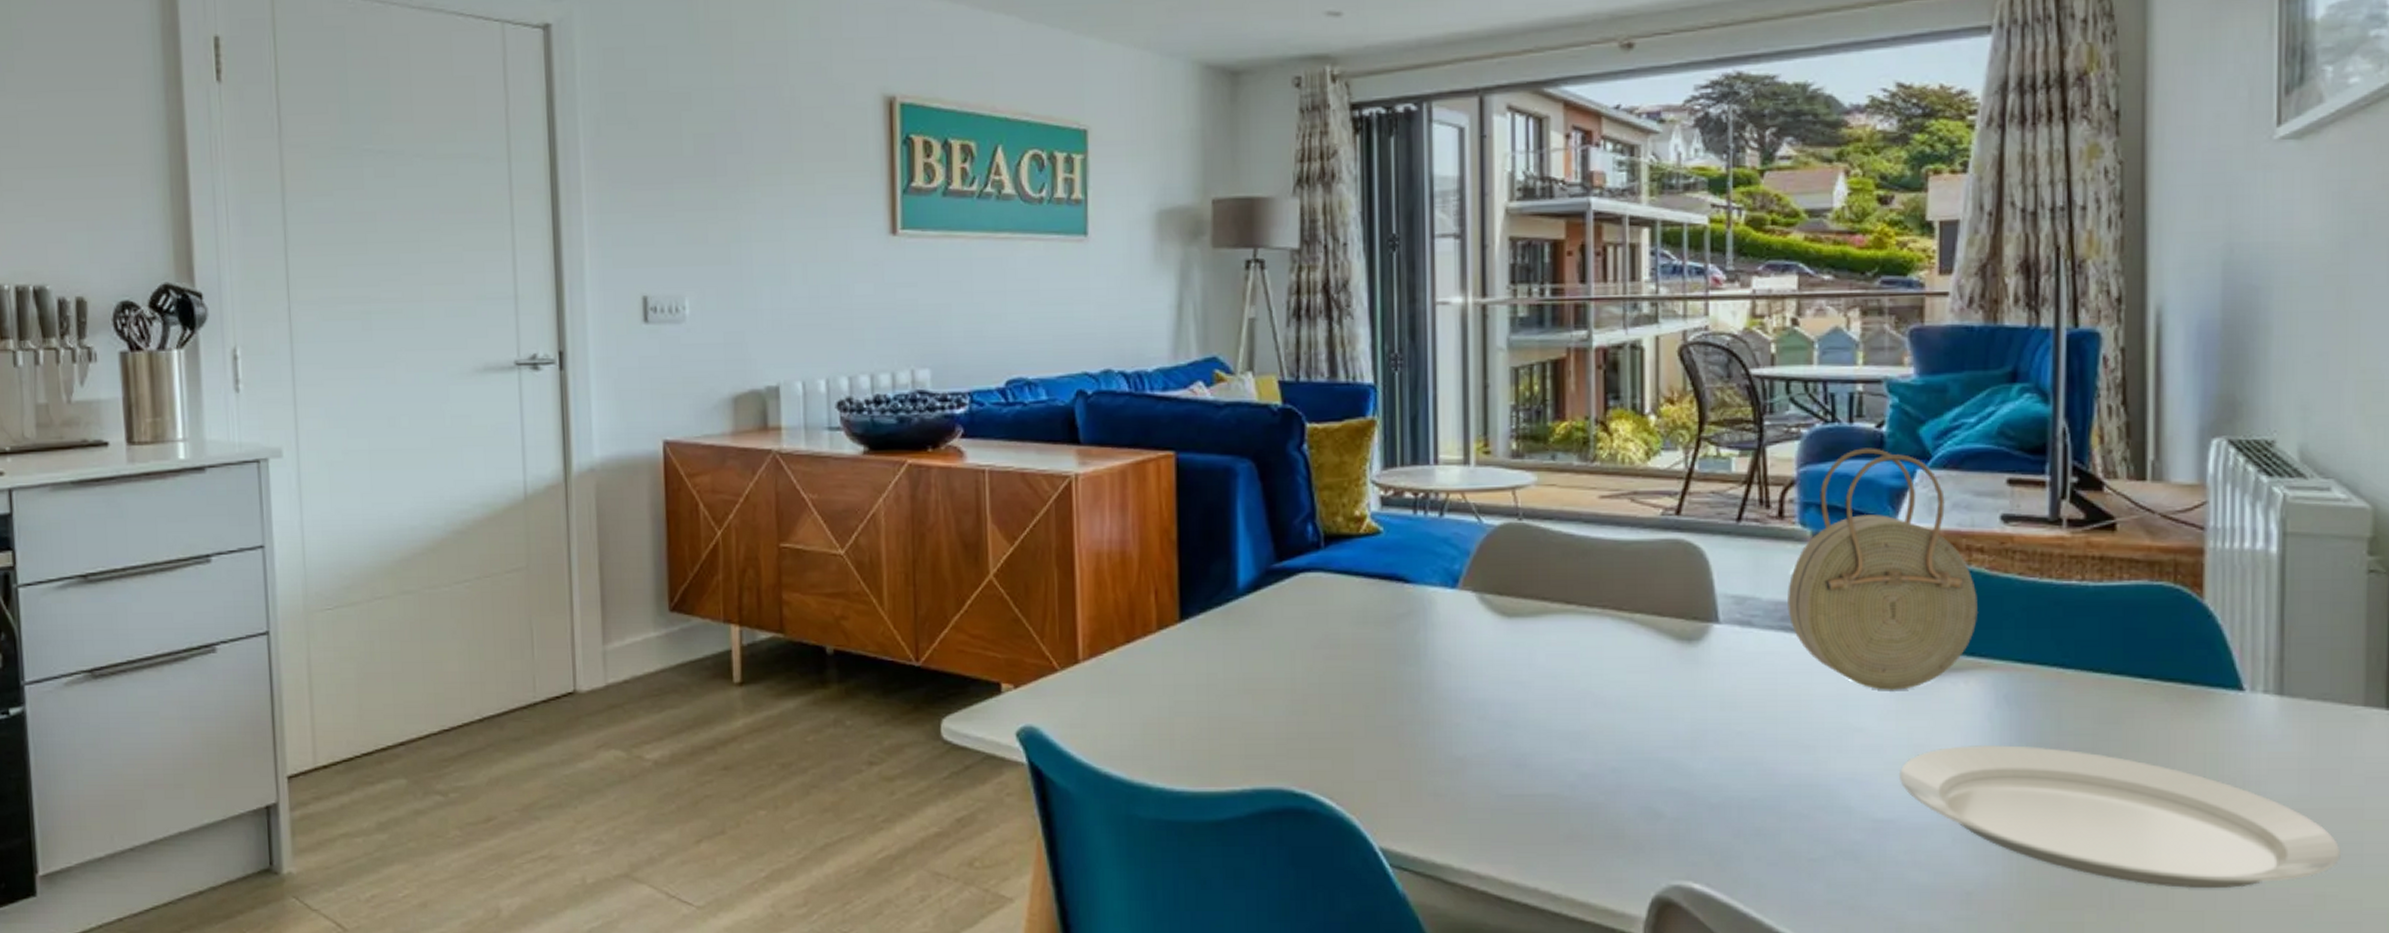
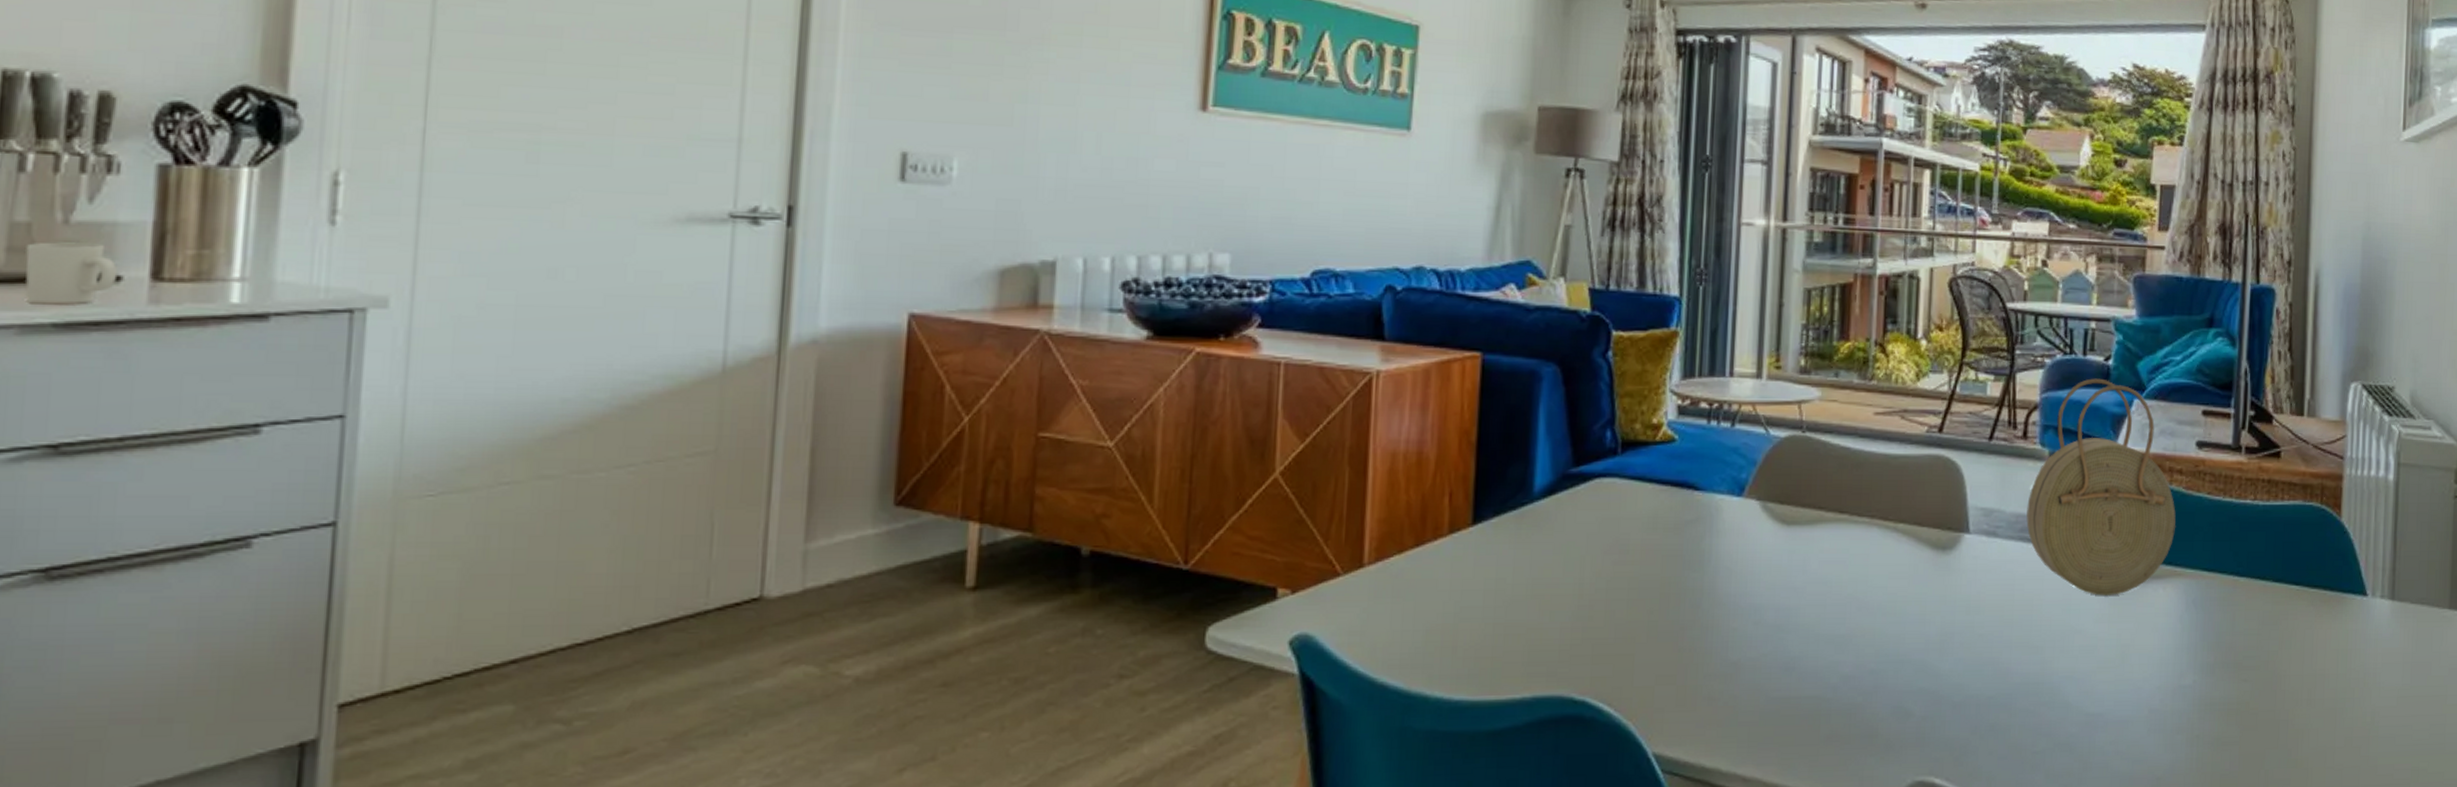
mug: none [48,417,106,467] -> present [25,242,118,305]
plate: present [1900,744,2341,888] -> none [2109,643,2430,767]

